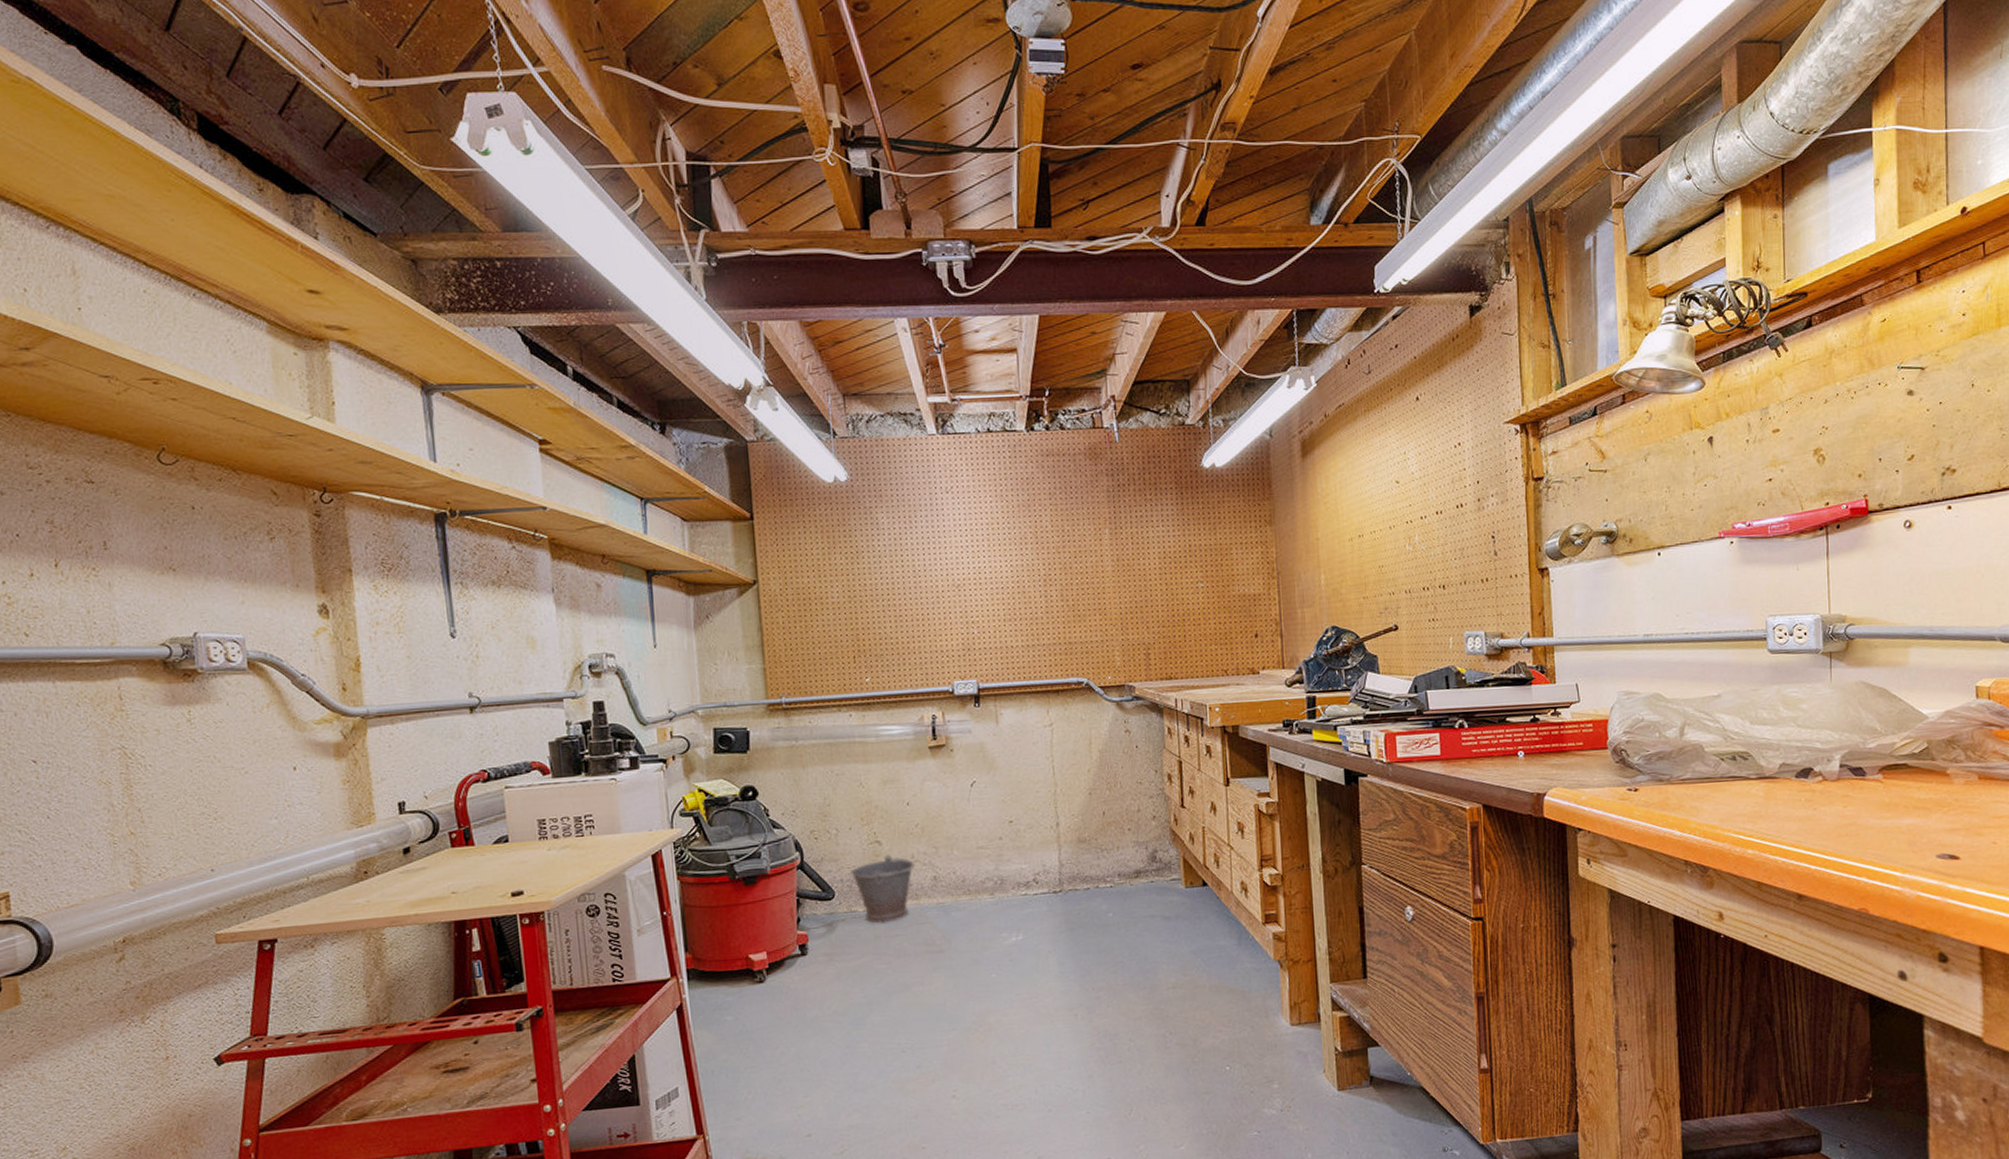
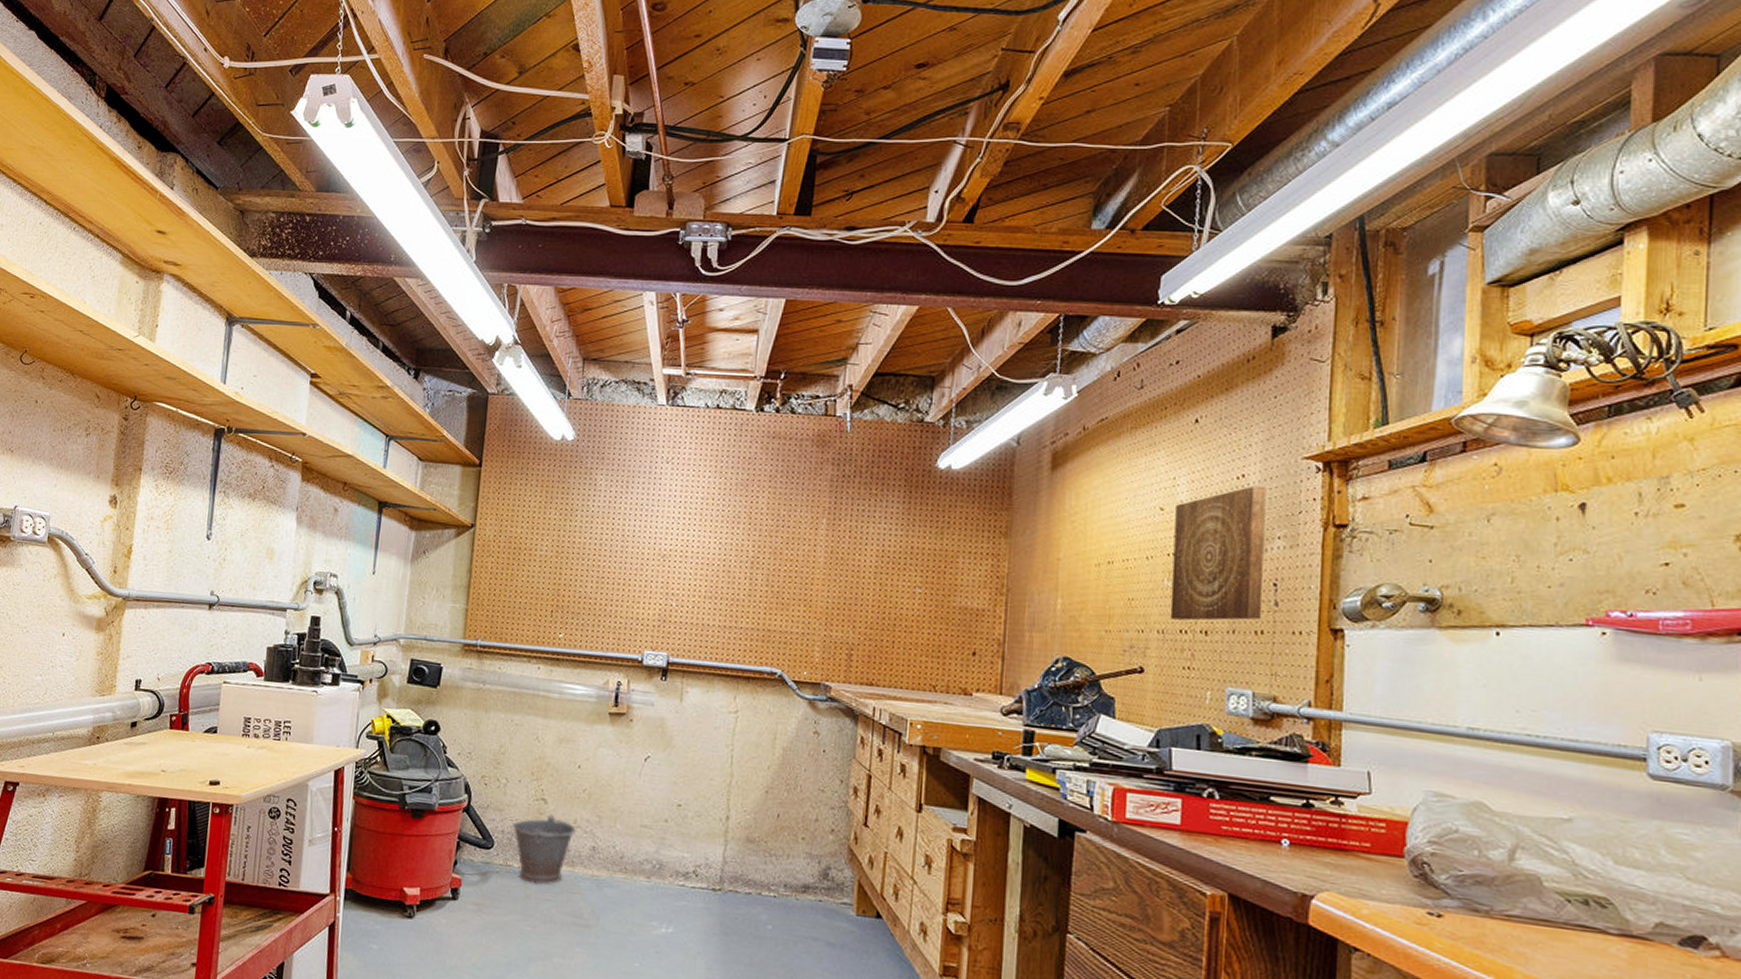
wall art: none [1409,451,1486,579] -> present [1170,485,1267,621]

